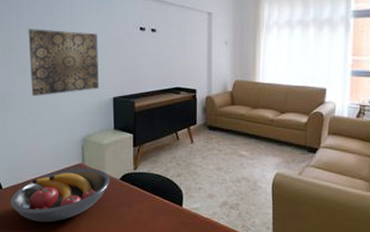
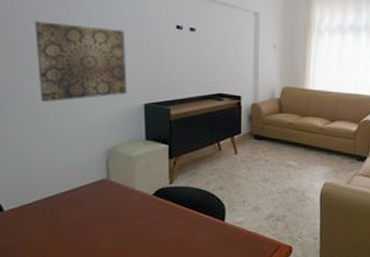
fruit bowl: present [10,168,110,222] -> none [14,184,141,247]

